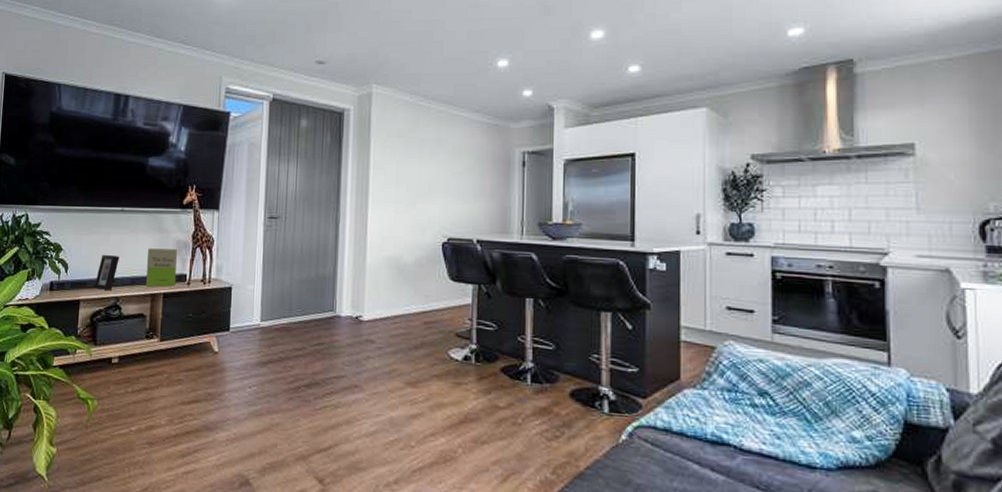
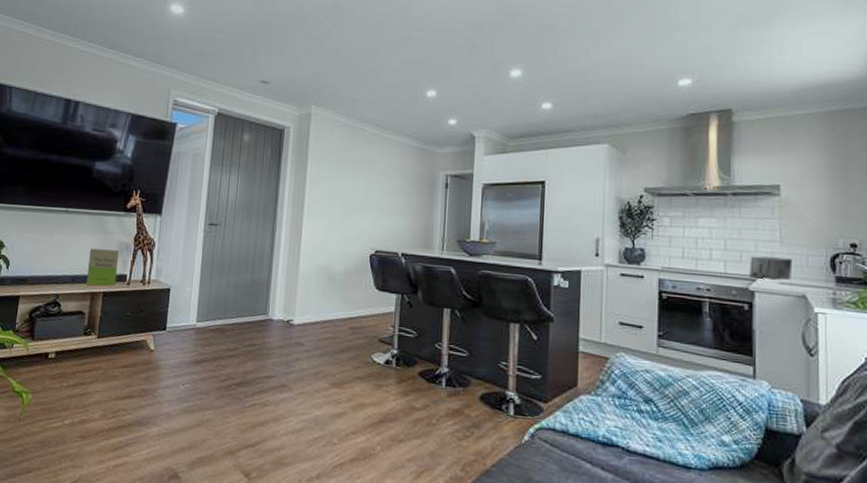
picture frame: present [94,254,119,291] -> none [35,252,62,288]
toaster: none [879,225,933,254] -> present [748,255,793,281]

